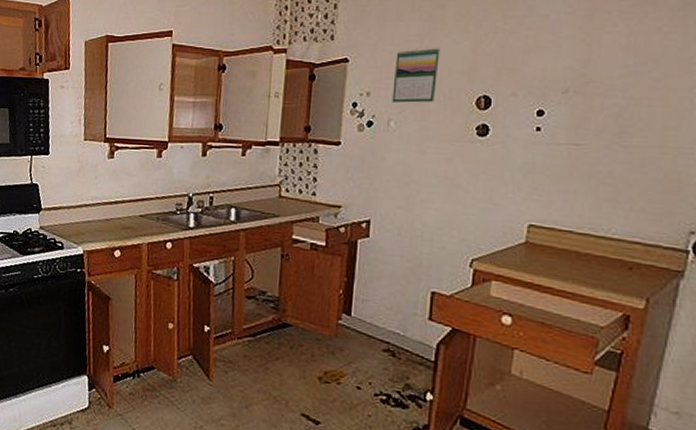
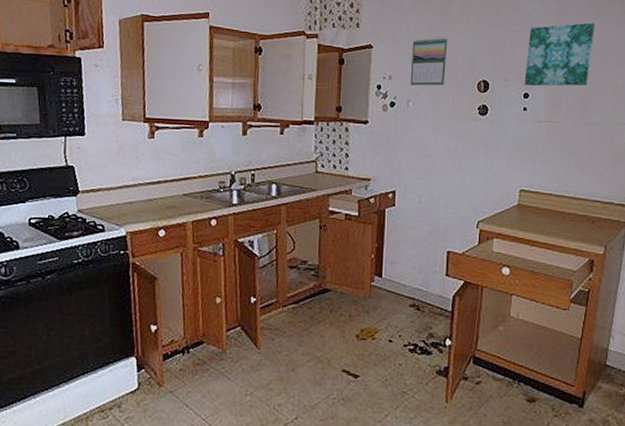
wall art: none [539,23,641,102] -> present [524,23,596,86]

